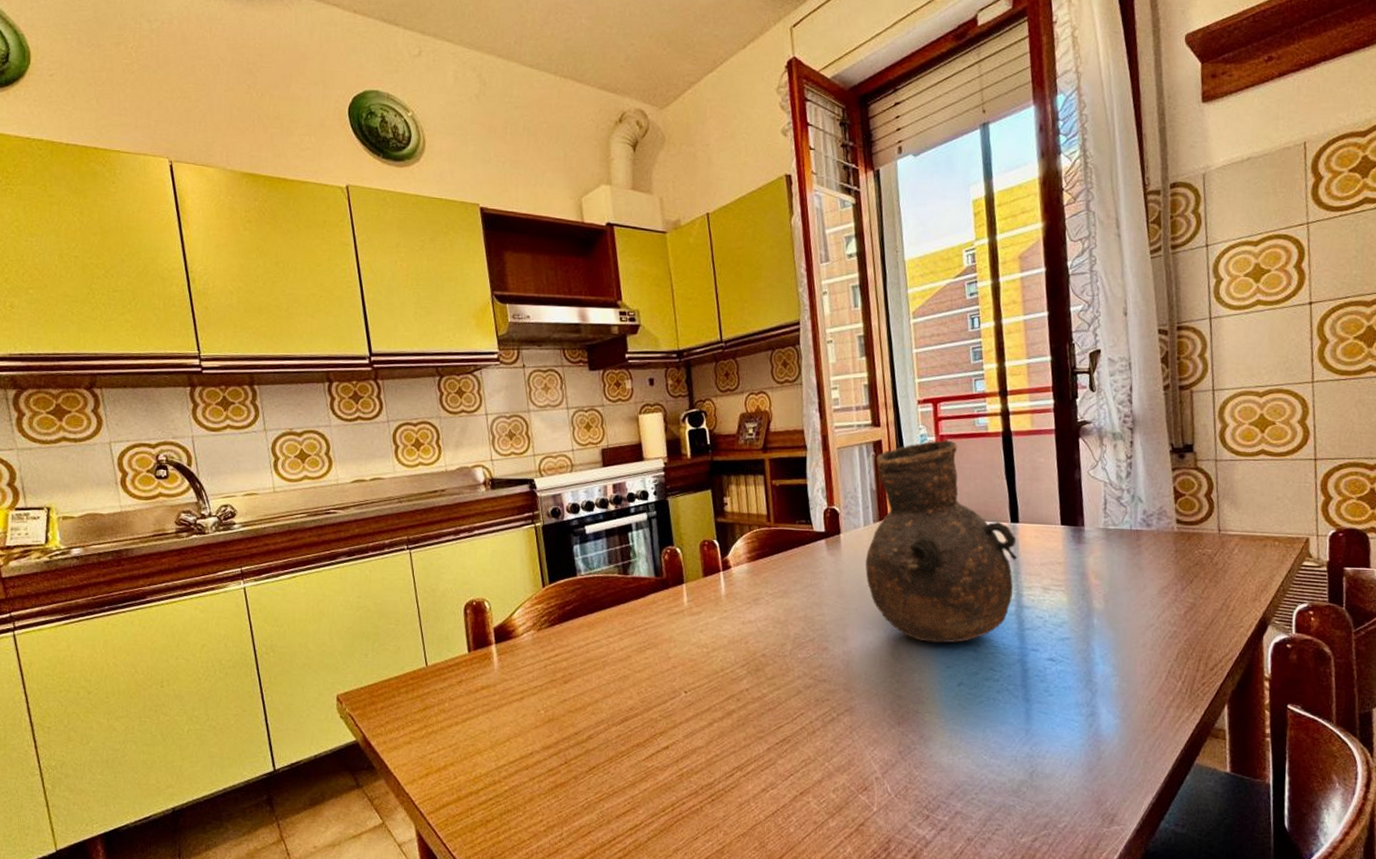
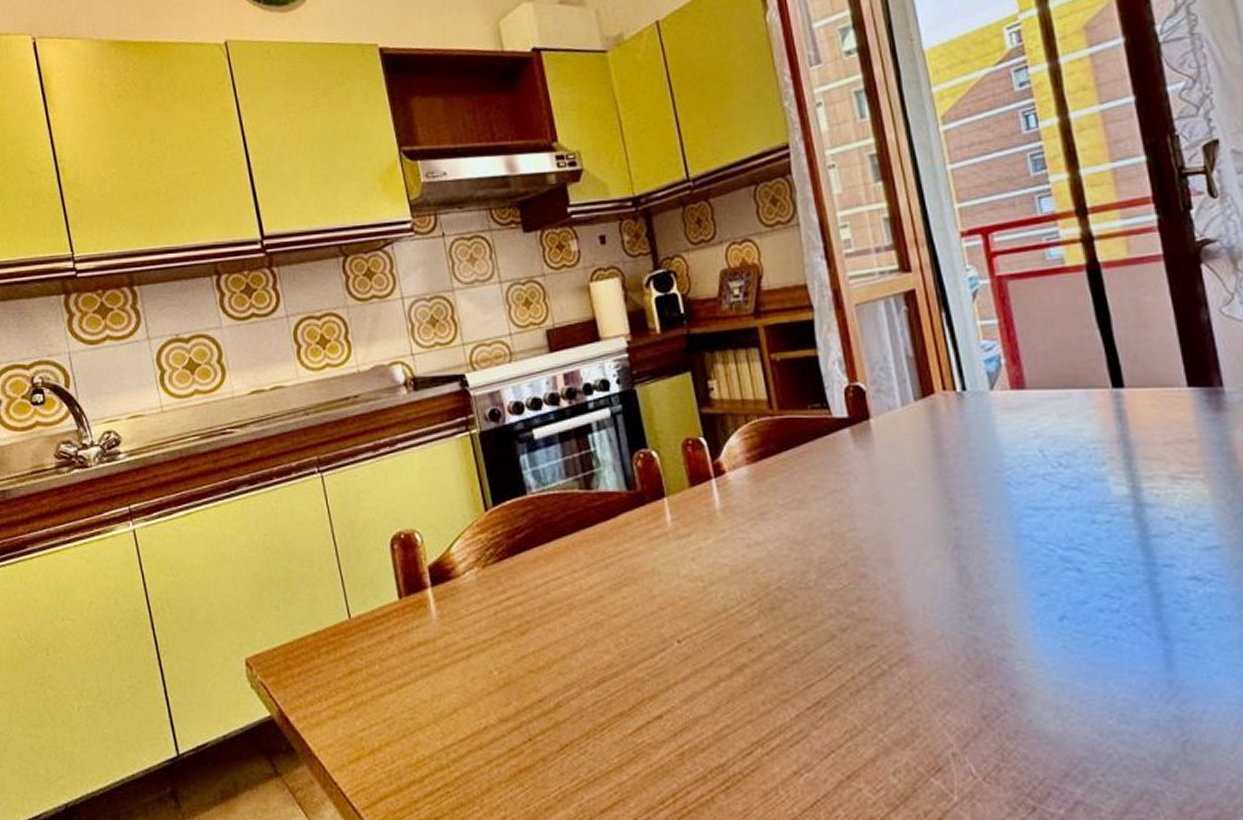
vase: present [865,441,1018,643] -> none [909,283,1128,561]

